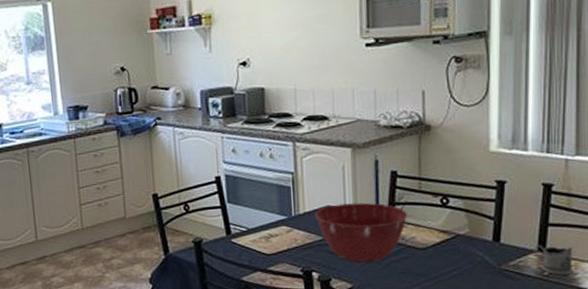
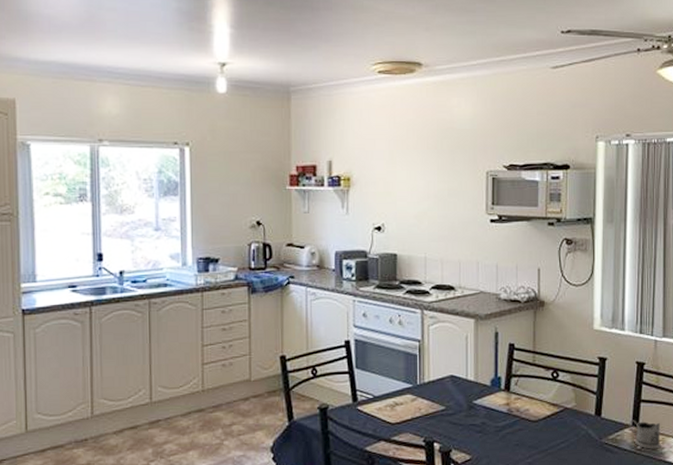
mixing bowl: present [315,202,408,264] -> none [439,373,523,435]

